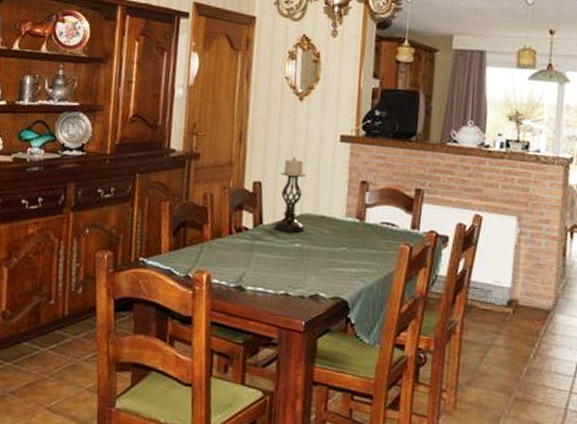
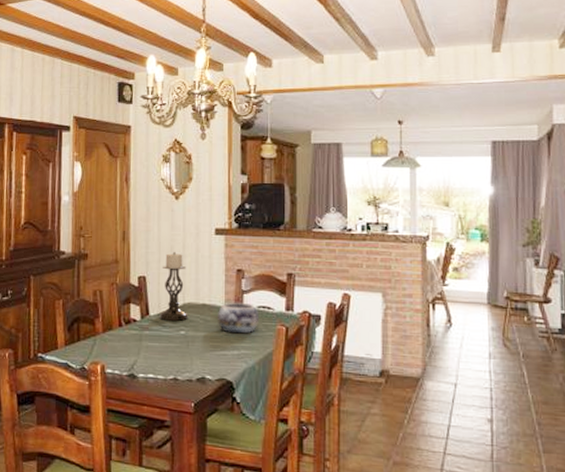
decorative bowl: none [335,216,382,251] -> present [217,302,260,334]

